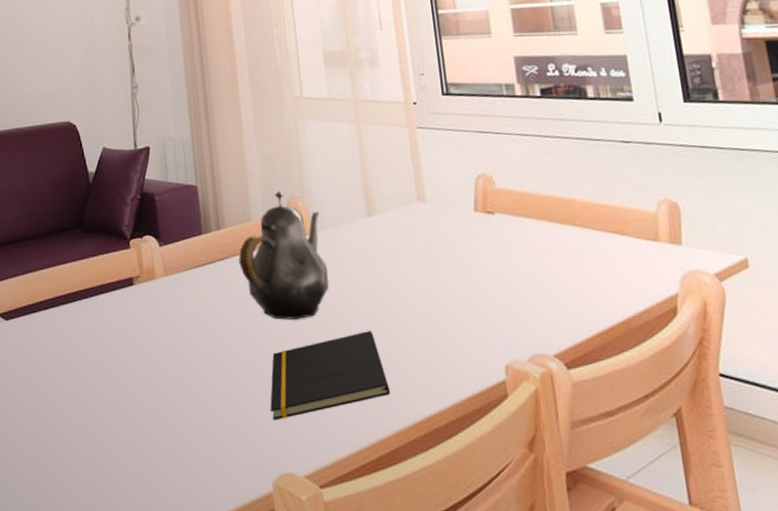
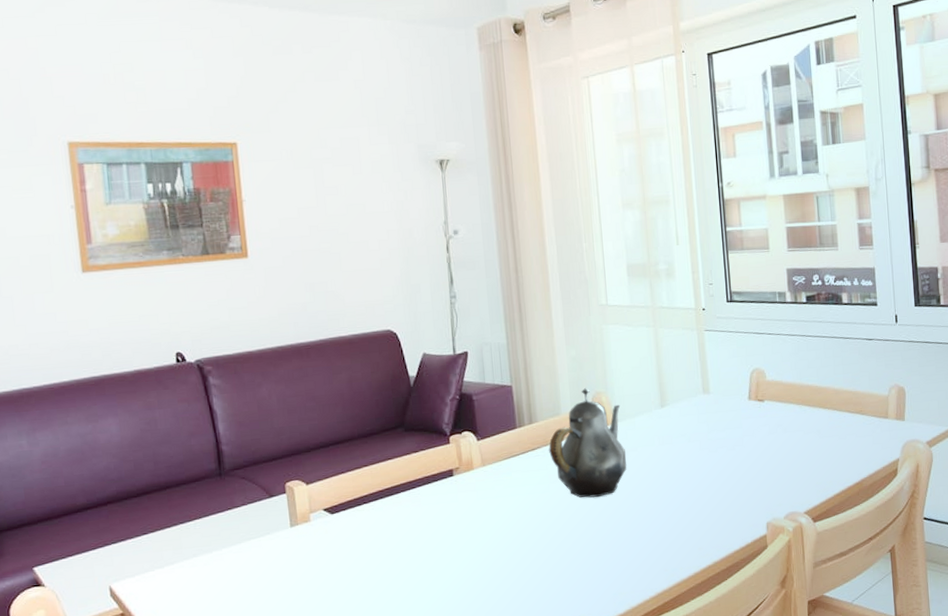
notepad: present [270,331,390,421] -> none [575,502,675,582]

